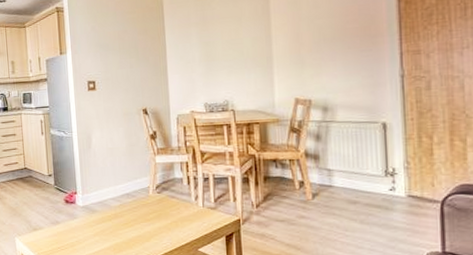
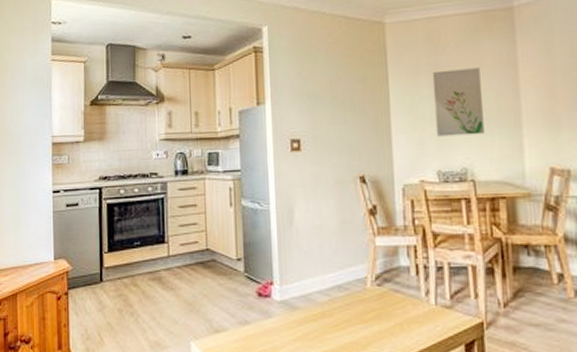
wall art: none [200,19,242,76] -> present [432,67,484,137]

